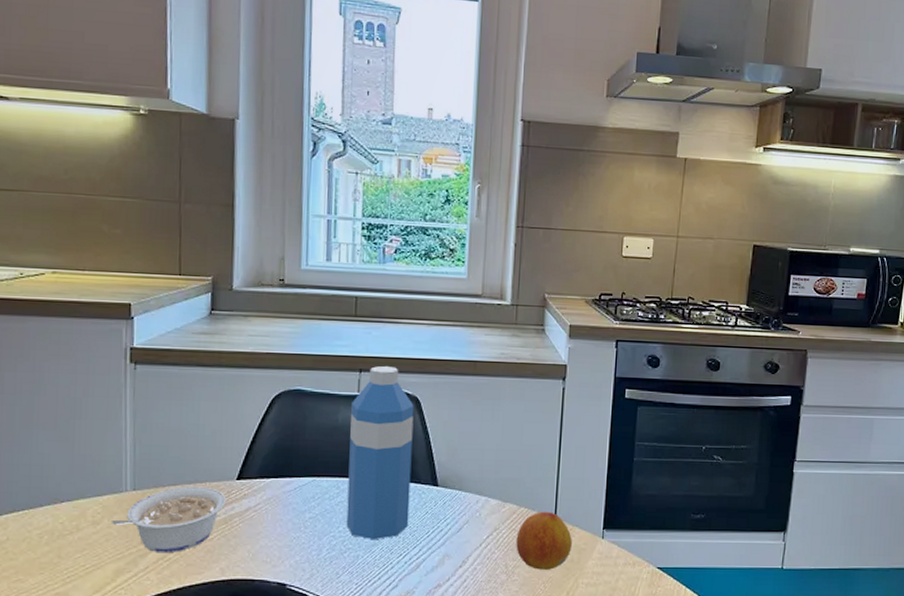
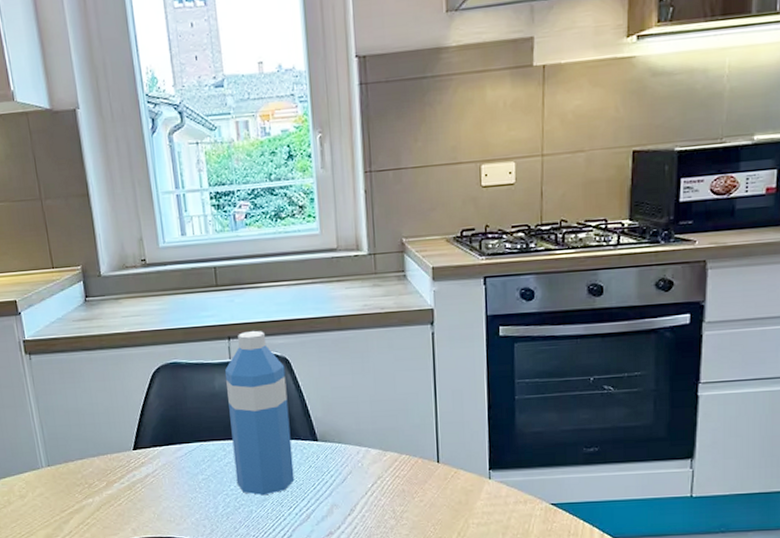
legume: present [110,486,227,554] -> none [34,458,128,519]
fruit: present [516,511,572,570] -> none [401,456,458,513]

